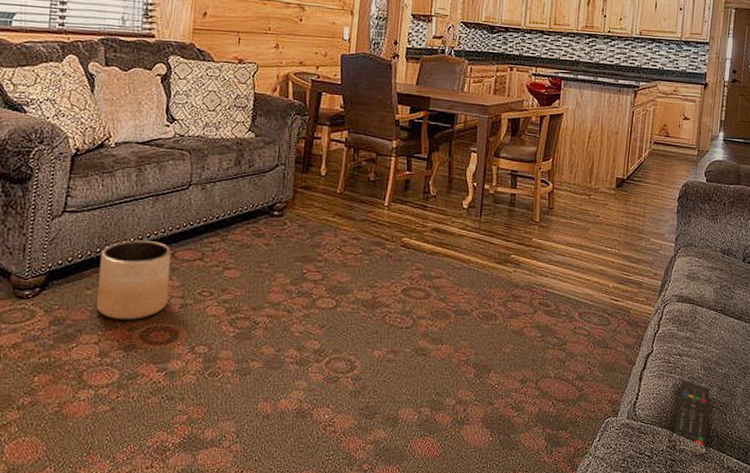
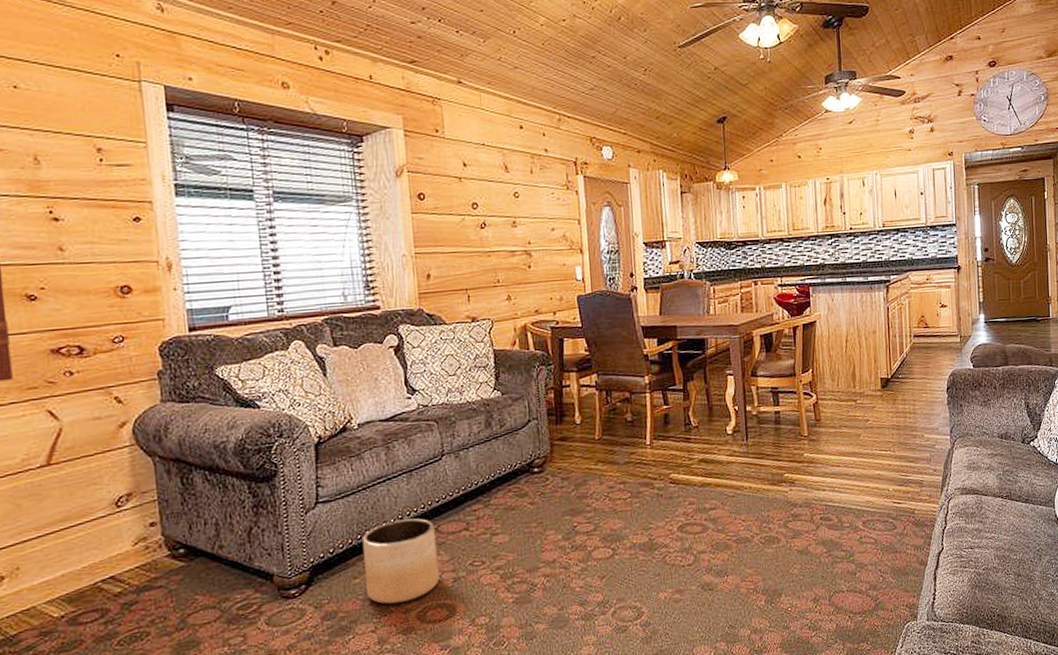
remote control: present [673,380,710,450] -> none [975,572,1012,639]

